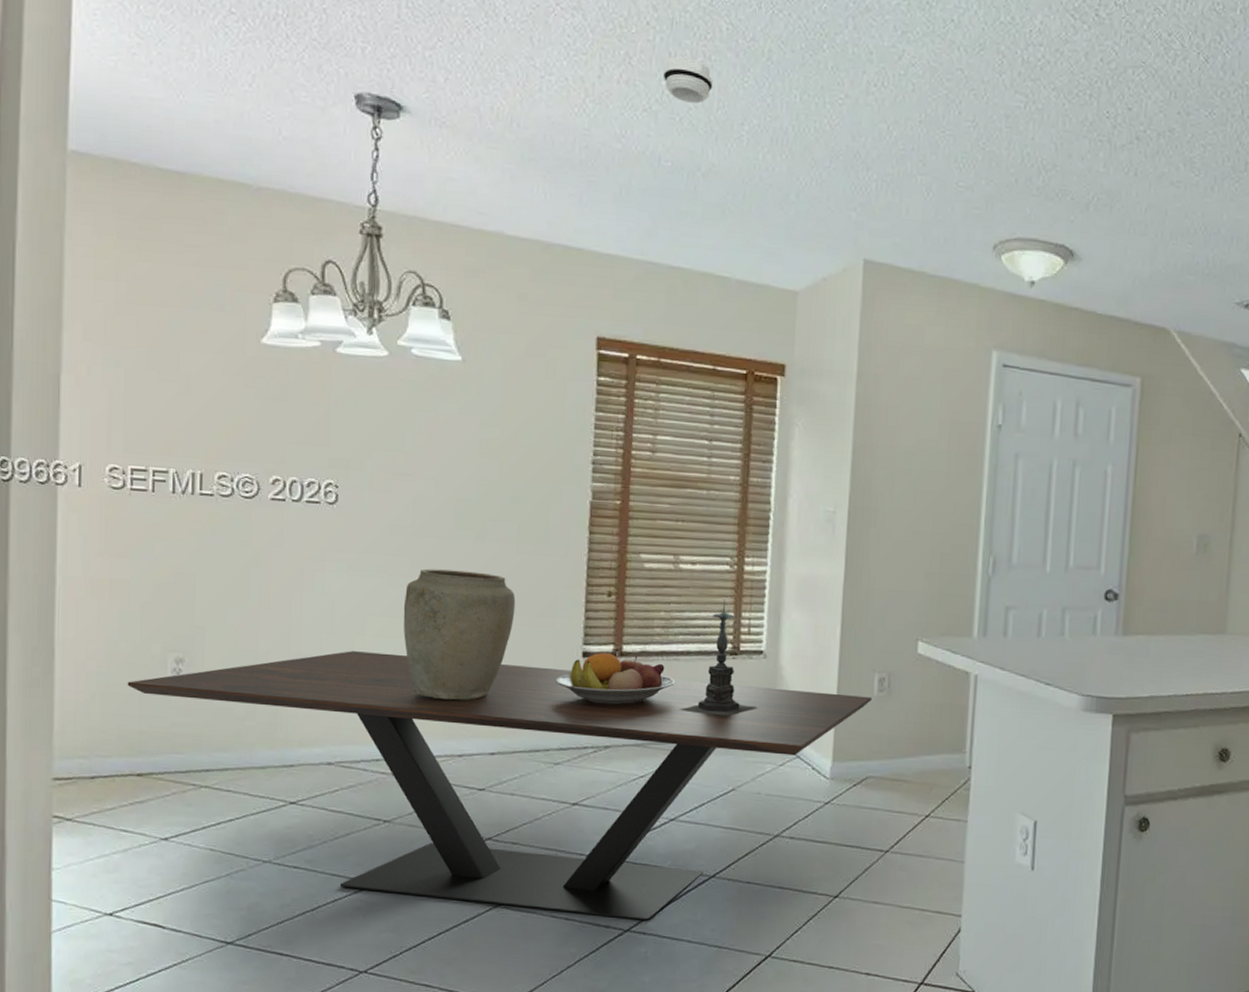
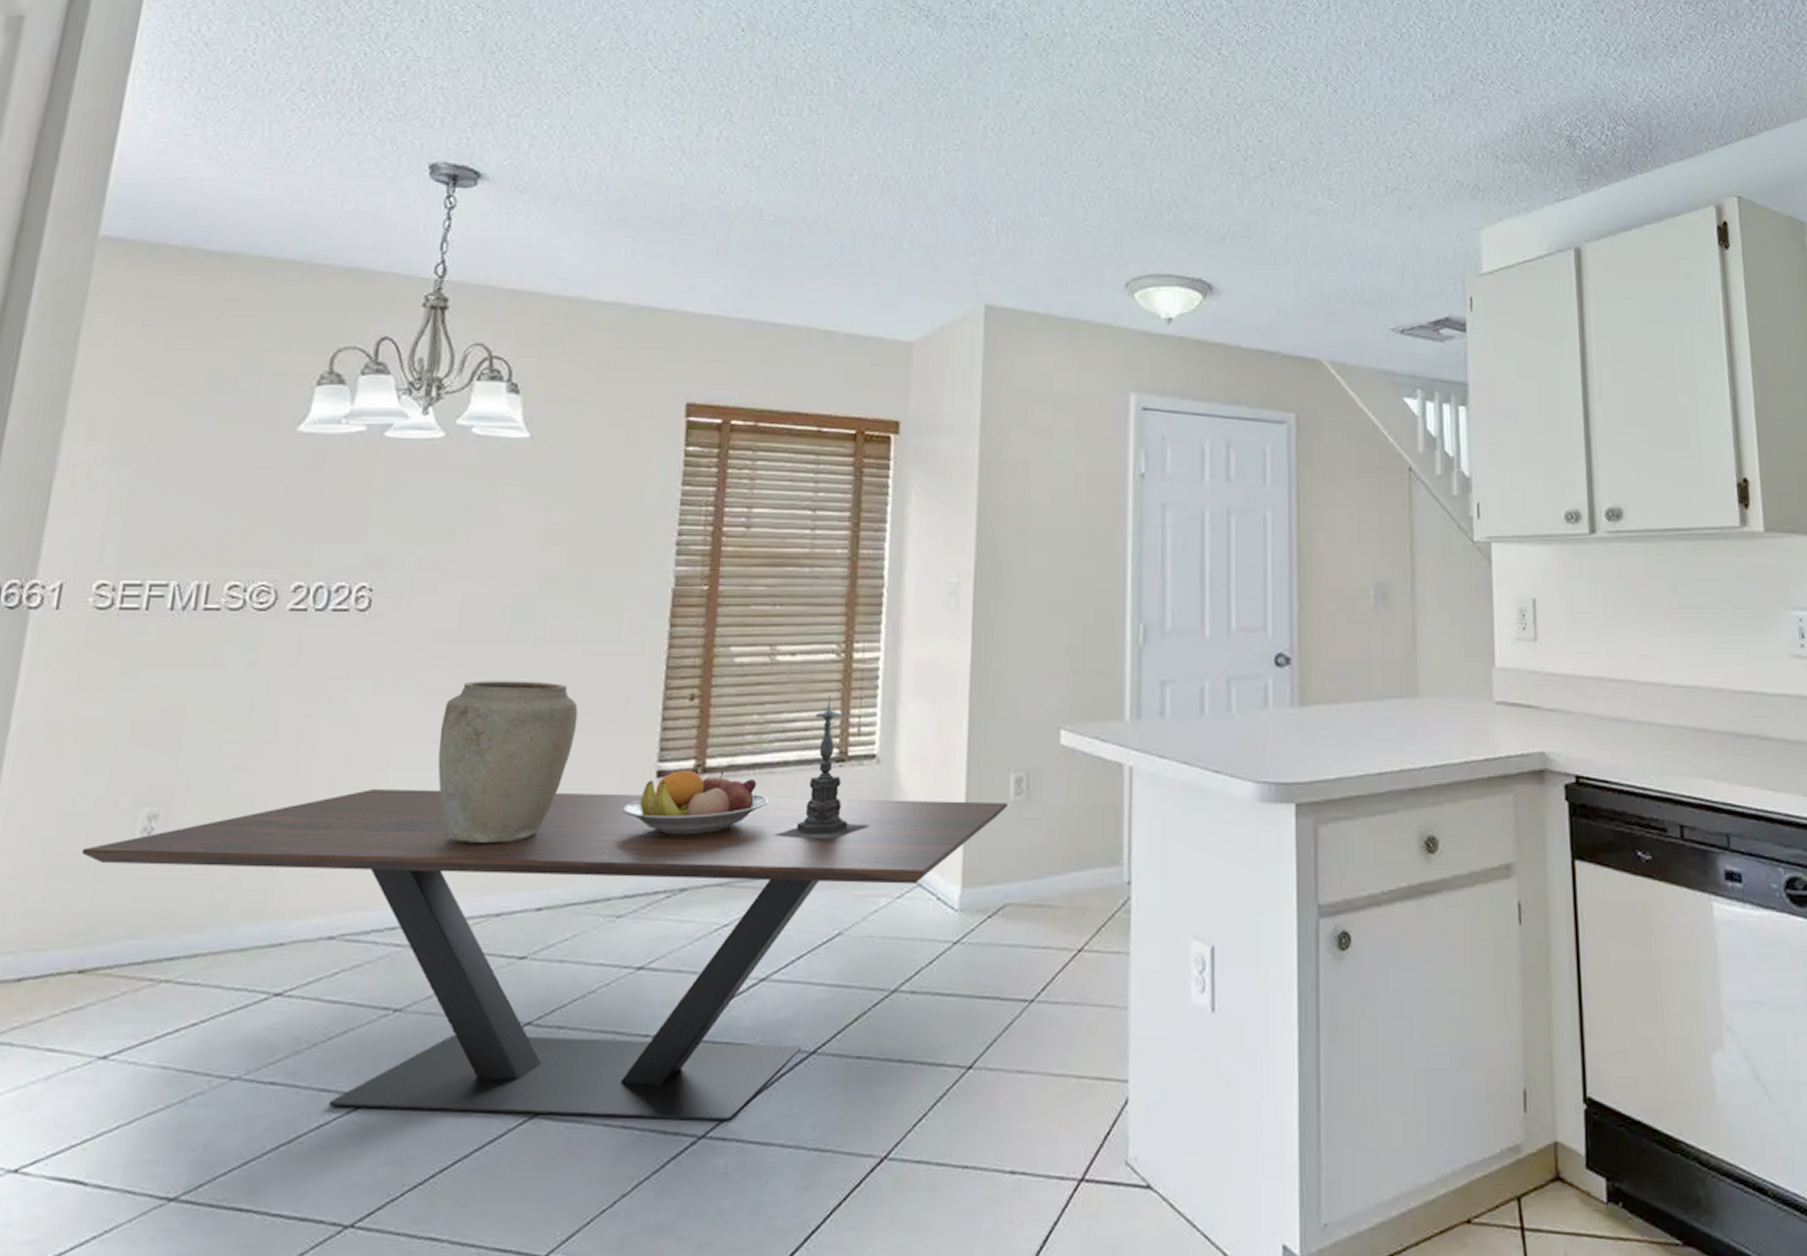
smoke detector: present [662,56,713,104] -> none [766,111,820,156]

